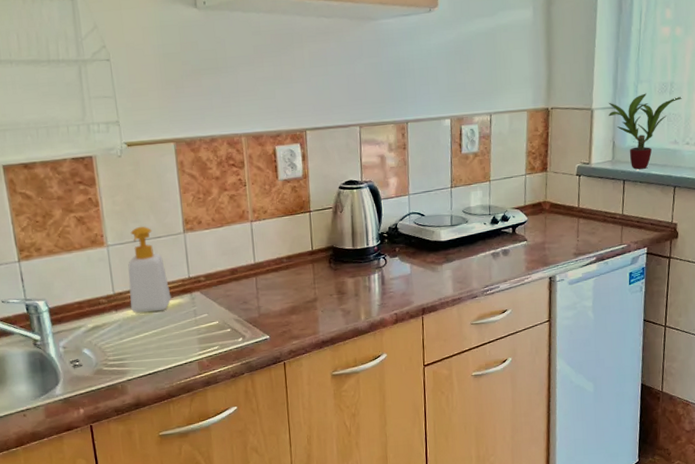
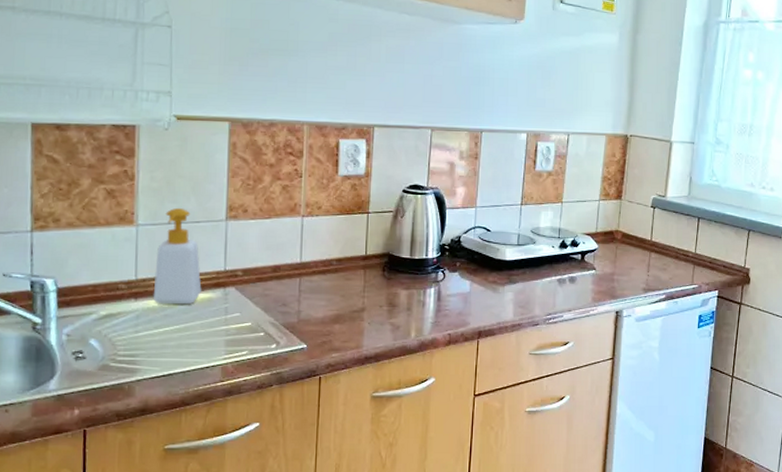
potted plant: present [608,93,682,170] -> none [687,132,760,210]

